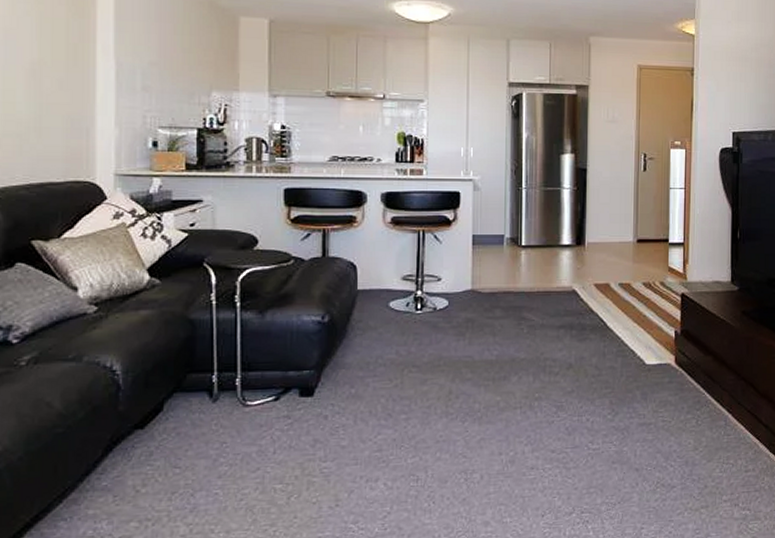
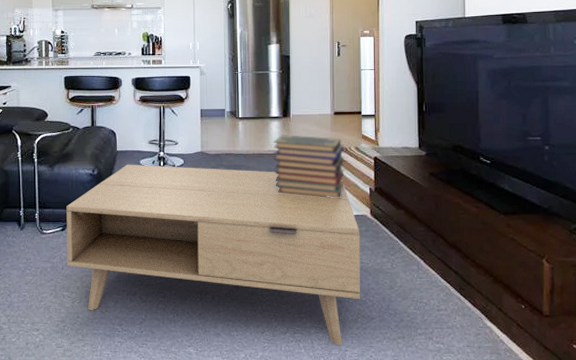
coffee table: none [281,307,663,523] -> present [66,164,361,345]
book stack: none [563,266,648,345] -> present [273,134,345,199]

